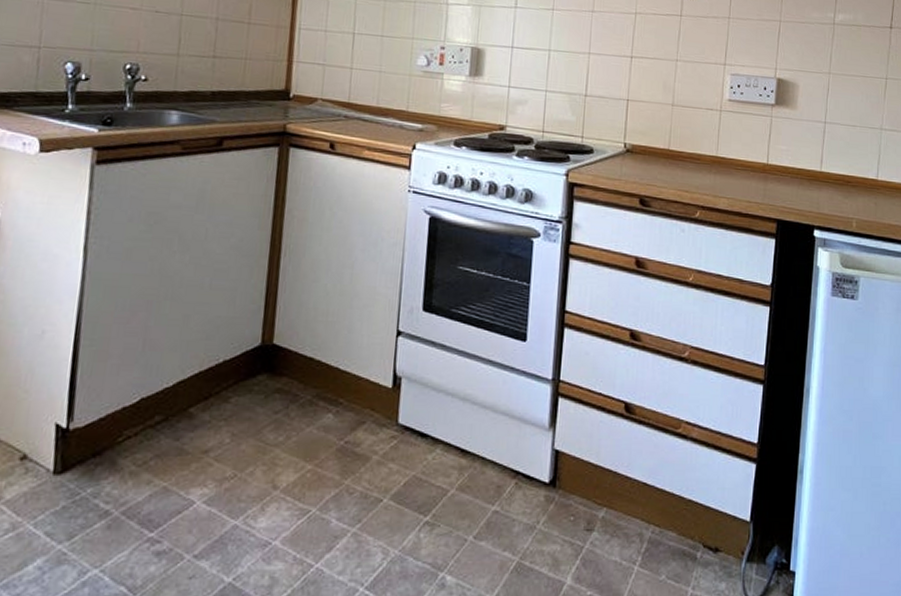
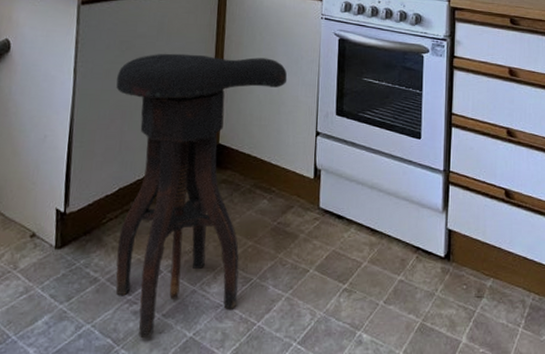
stool: none [132,229,363,586] -> present [115,53,288,339]

